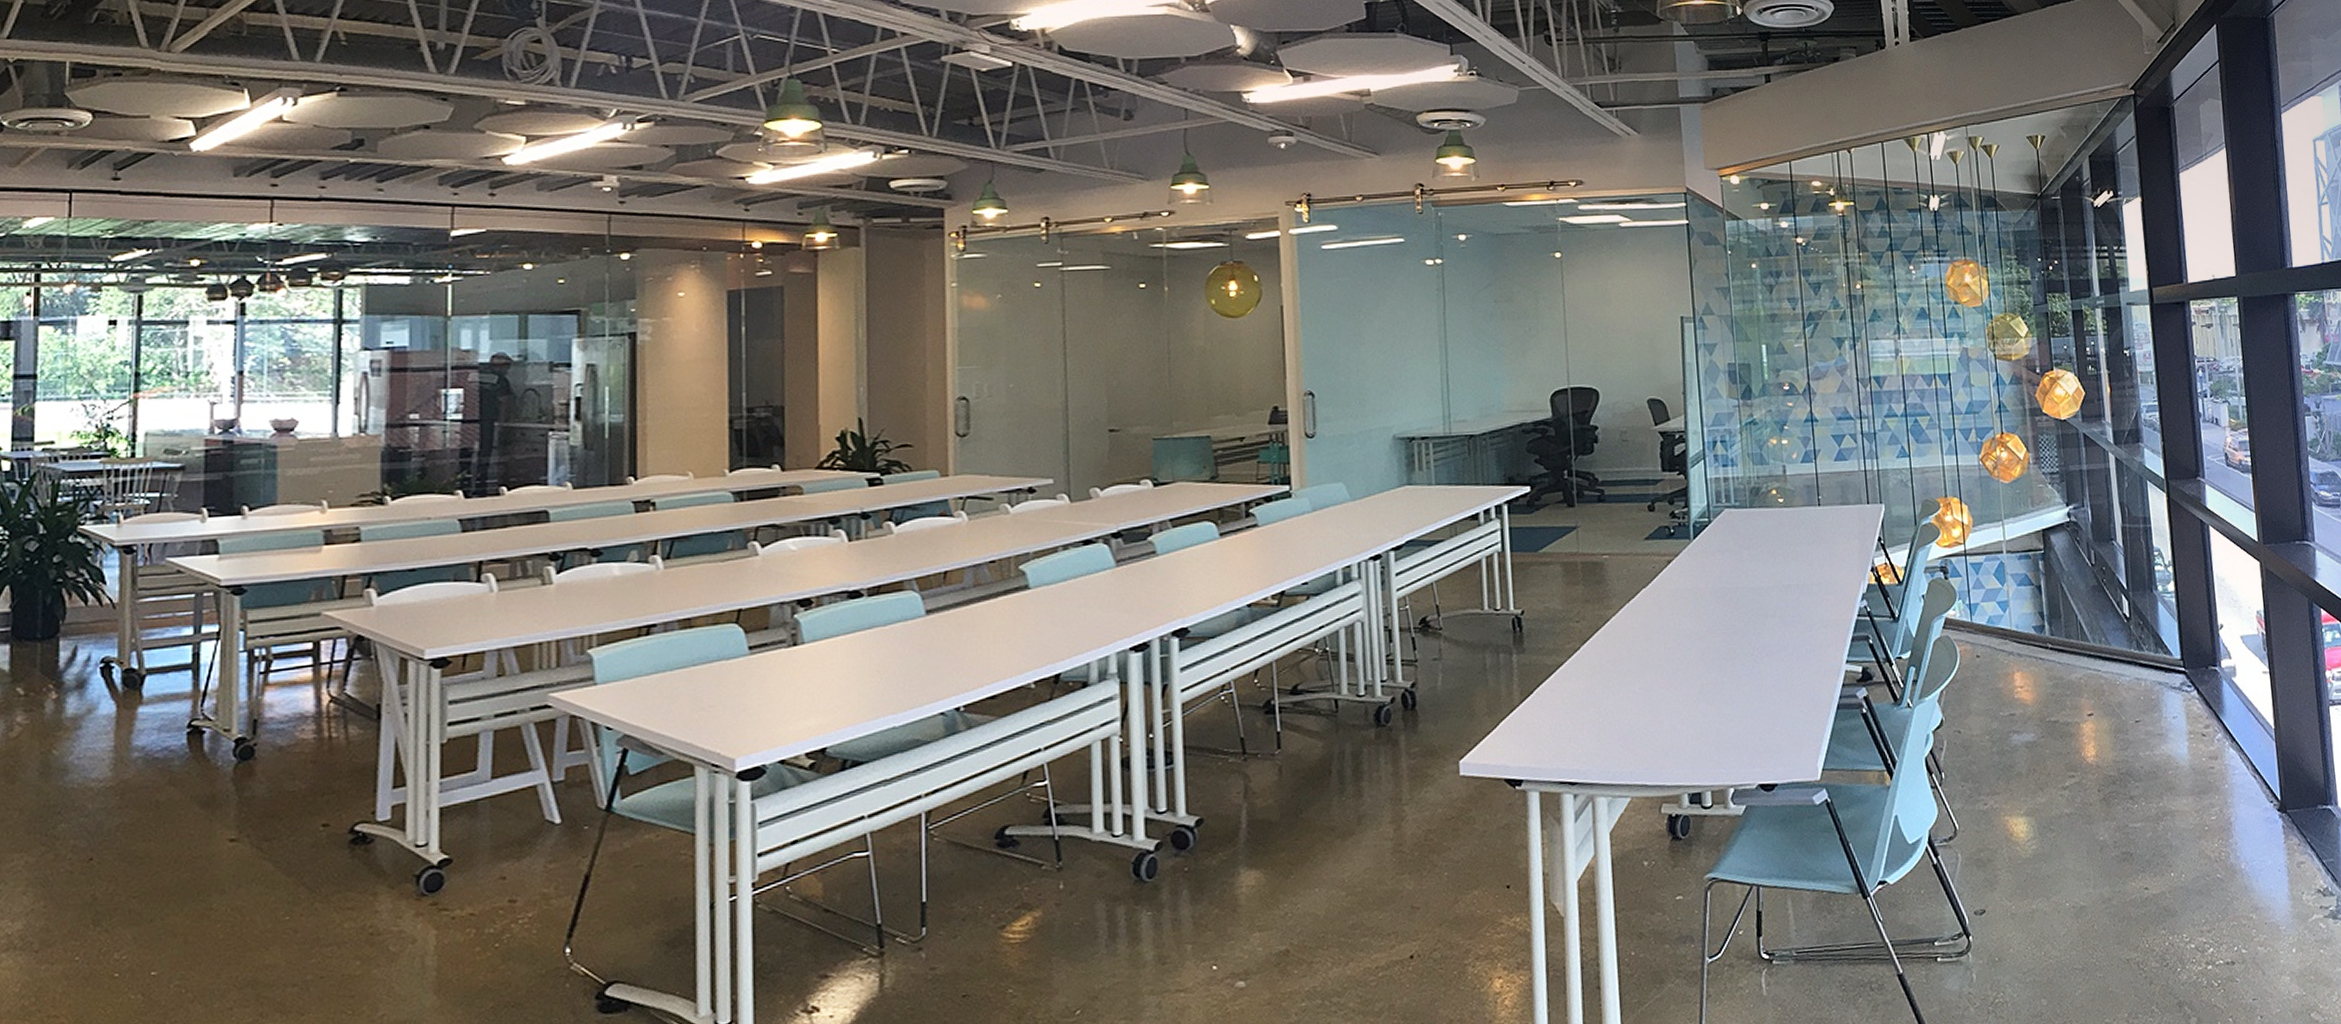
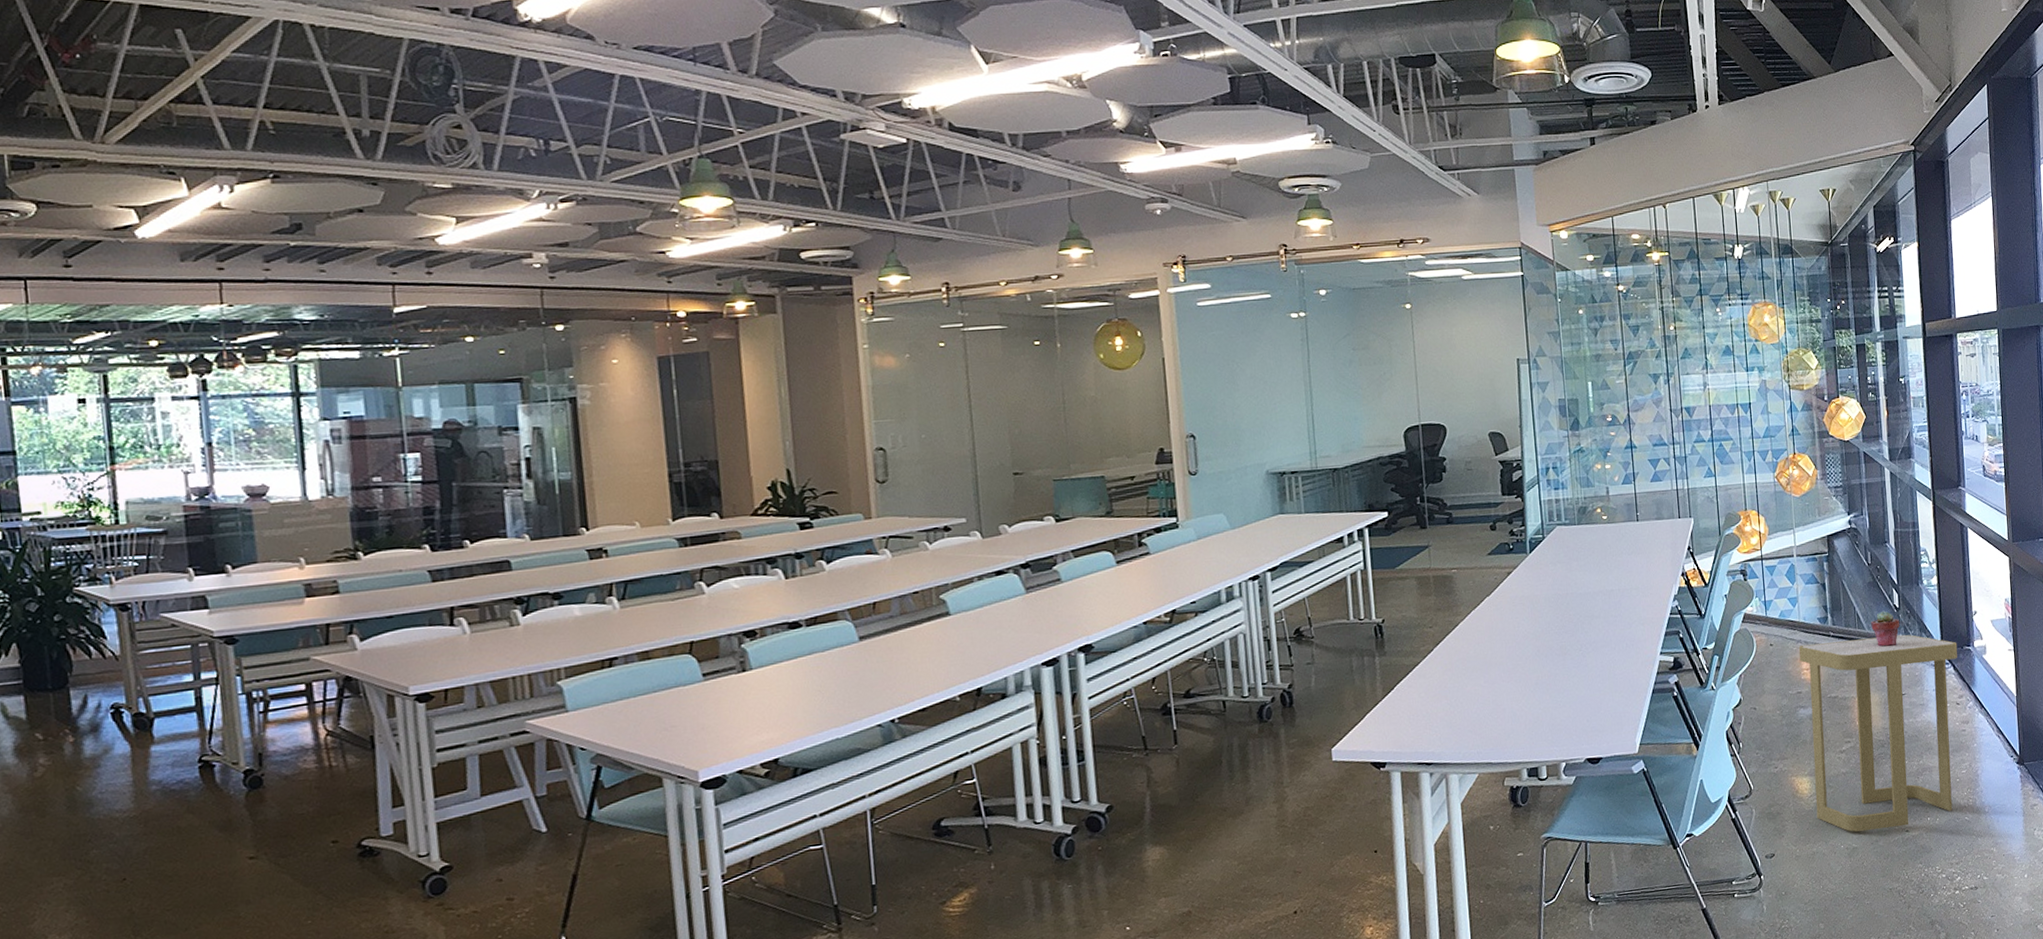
side table: none [2010,649,2202,887] -> present [1798,634,1958,832]
potted succulent: none [2096,620,2132,664] -> present [1871,610,1900,647]

